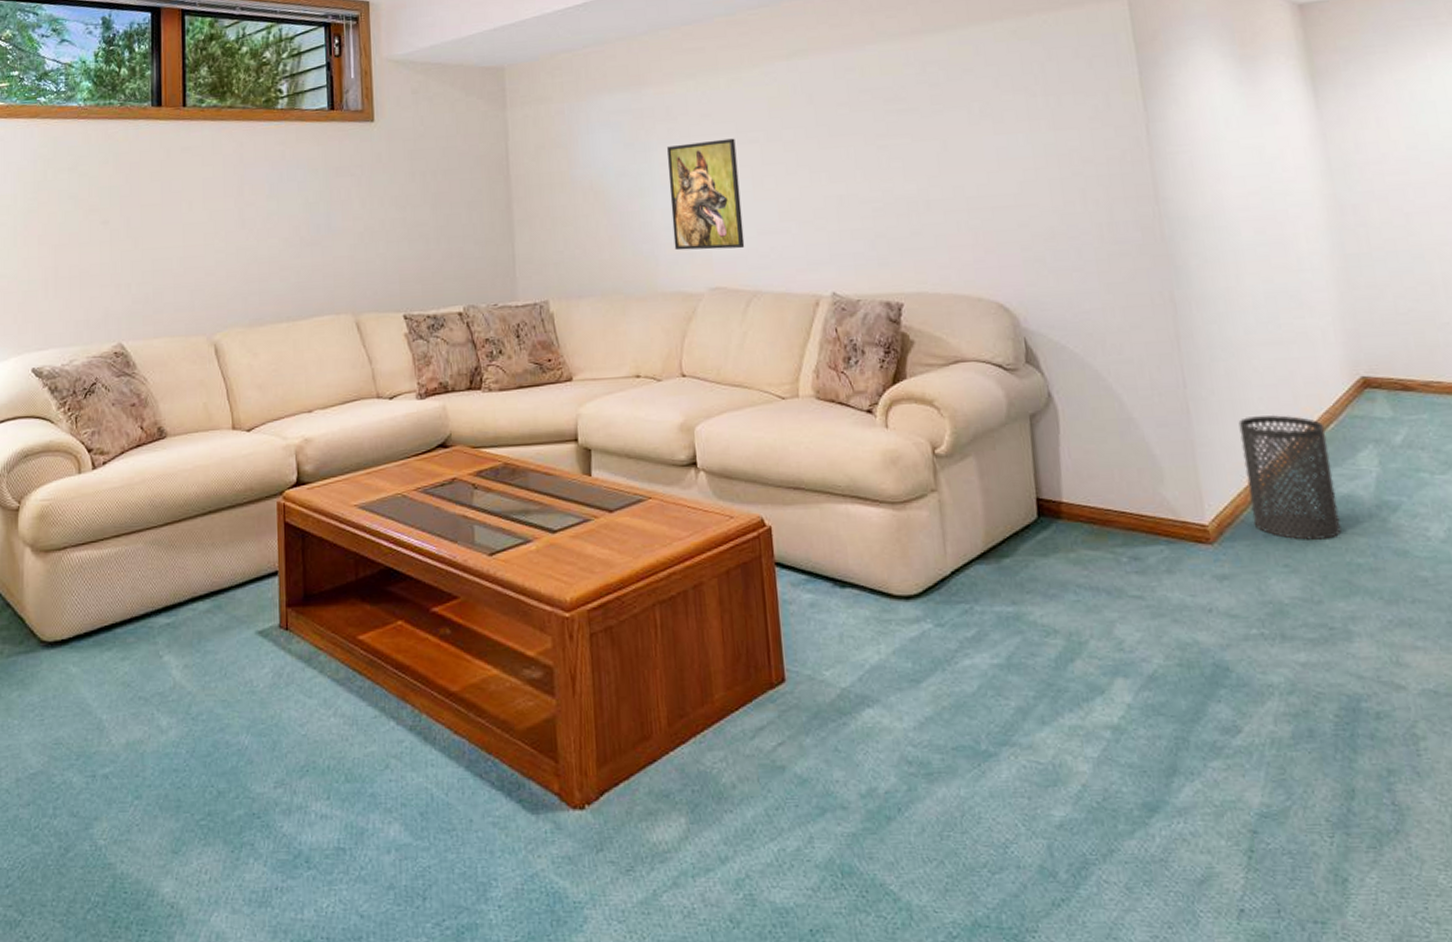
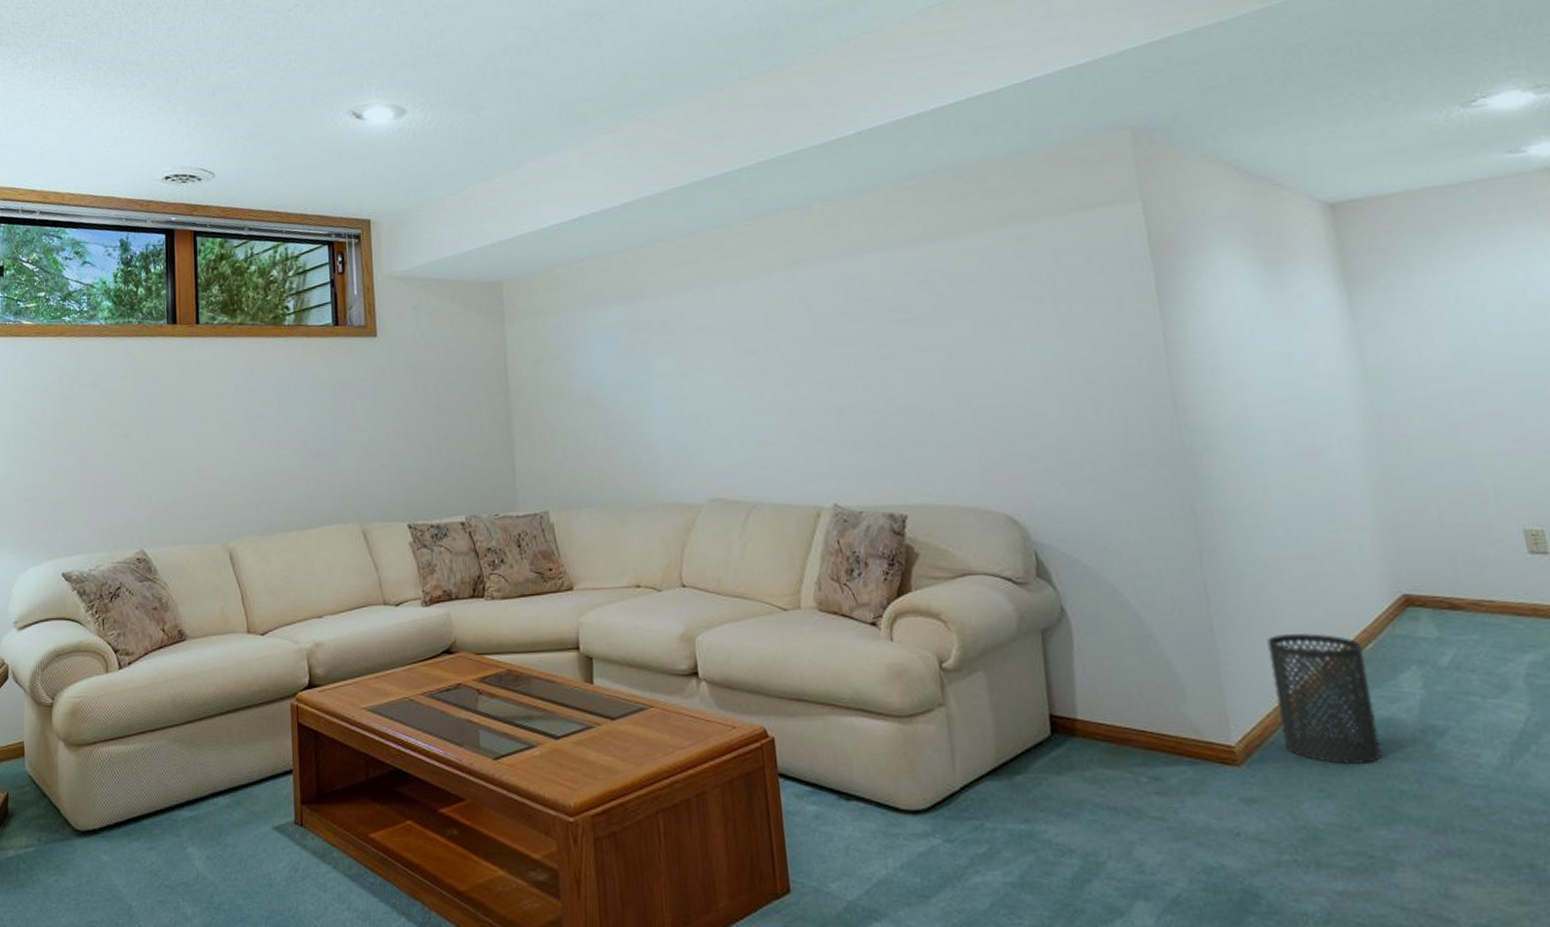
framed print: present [667,138,745,251] -> none [664,349,744,462]

